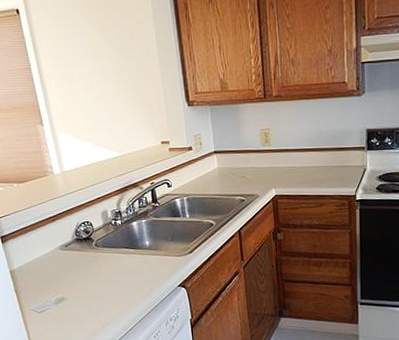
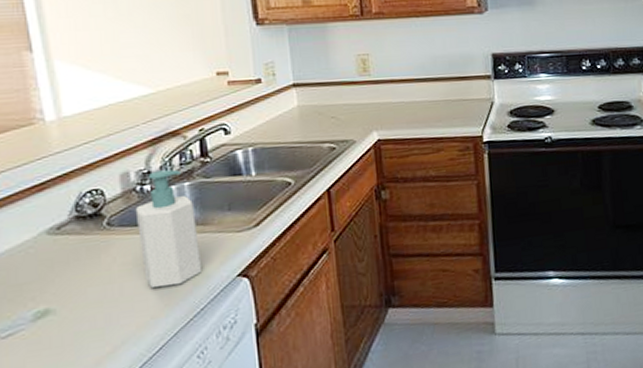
soap bottle: none [112,210,156,290] -> present [135,169,203,289]

